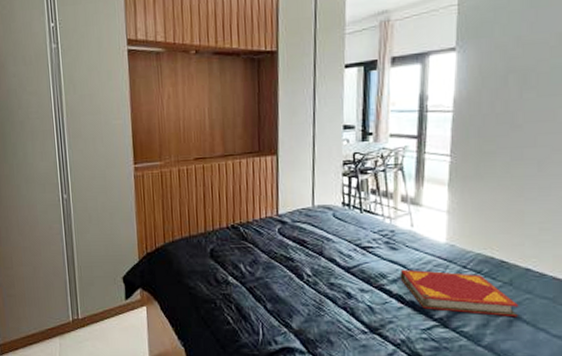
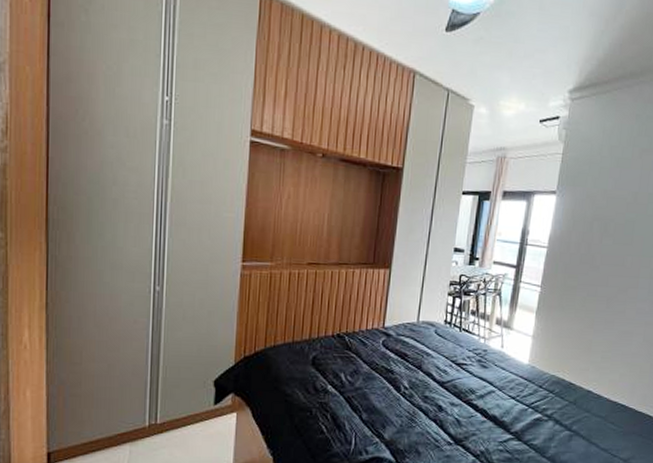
hardback book: present [400,269,519,317] -> none [486,386,579,433]

